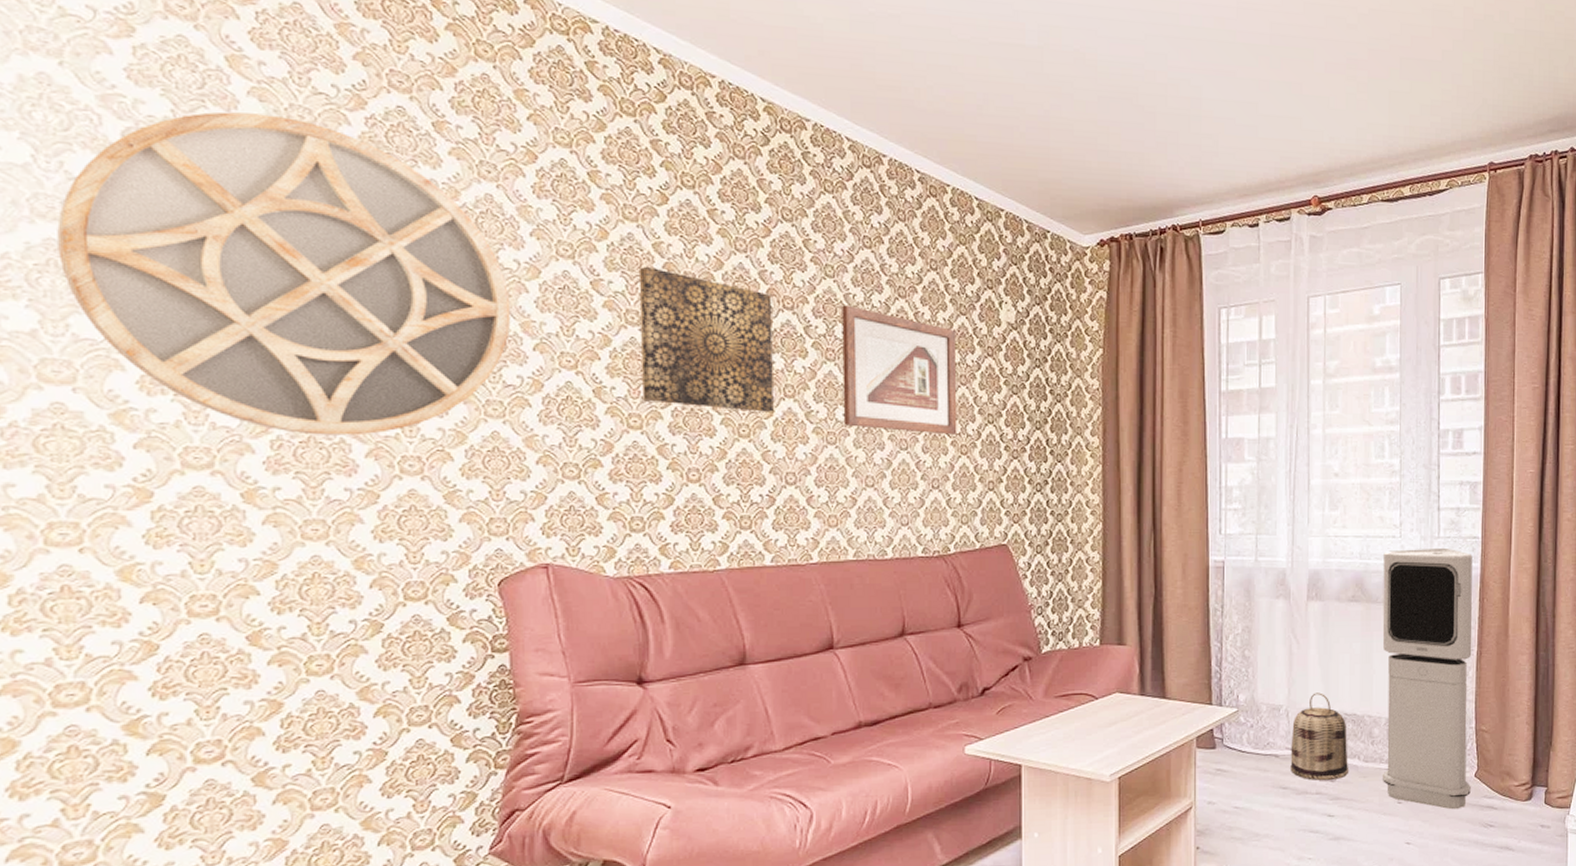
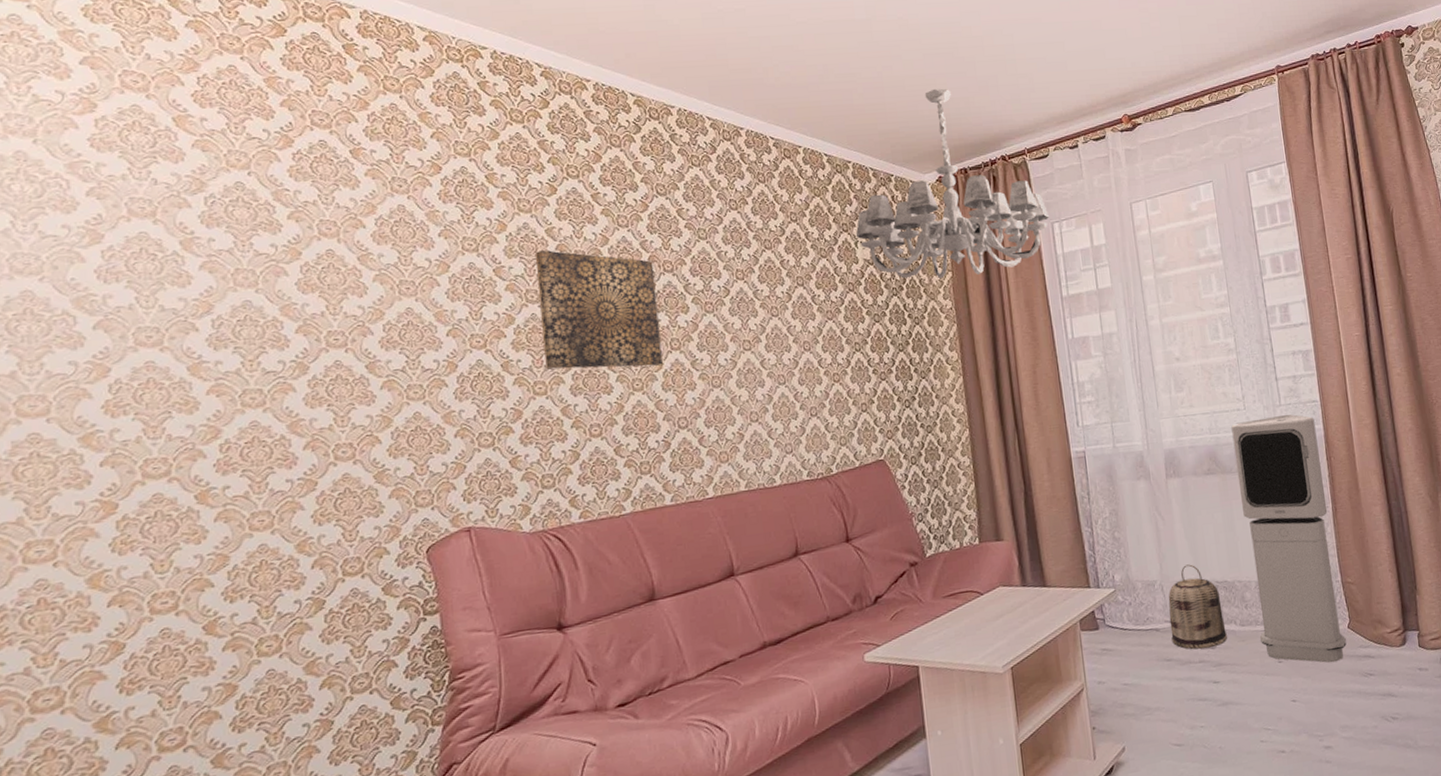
home mirror: present [57,111,511,436] -> none [32,161,426,436]
picture frame: present [842,305,957,435] -> none [715,261,829,370]
chandelier: none [1001,138,1218,355] -> present [855,88,1050,279]

